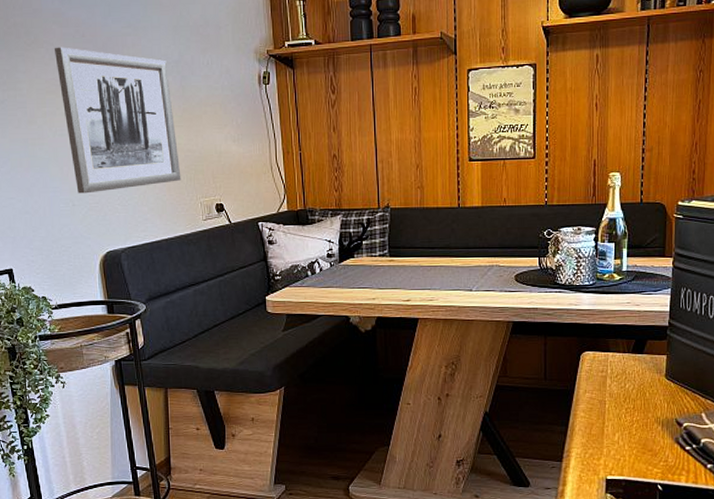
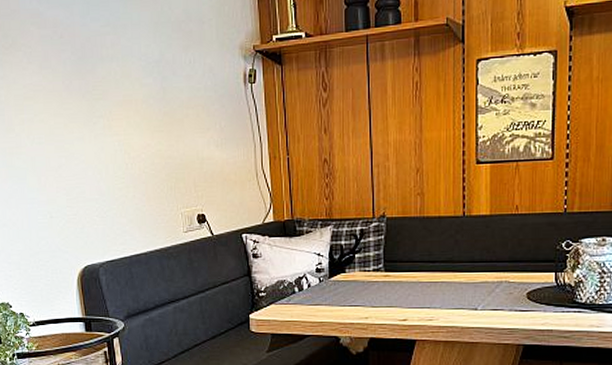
wall art: present [54,47,181,194] -> none [31,49,162,205]

